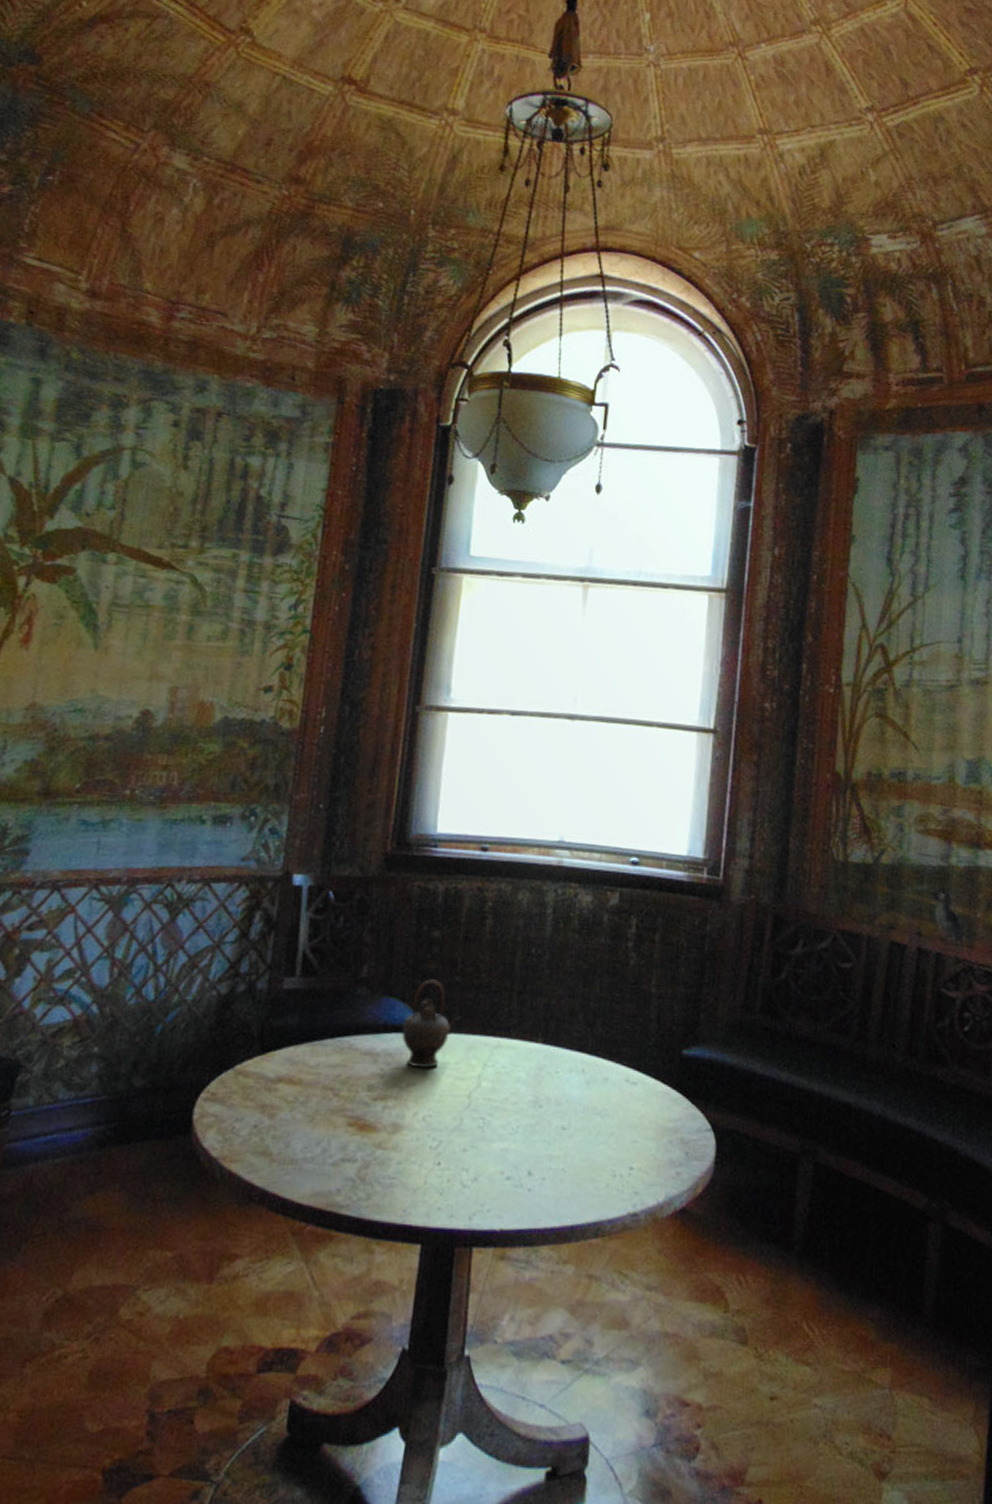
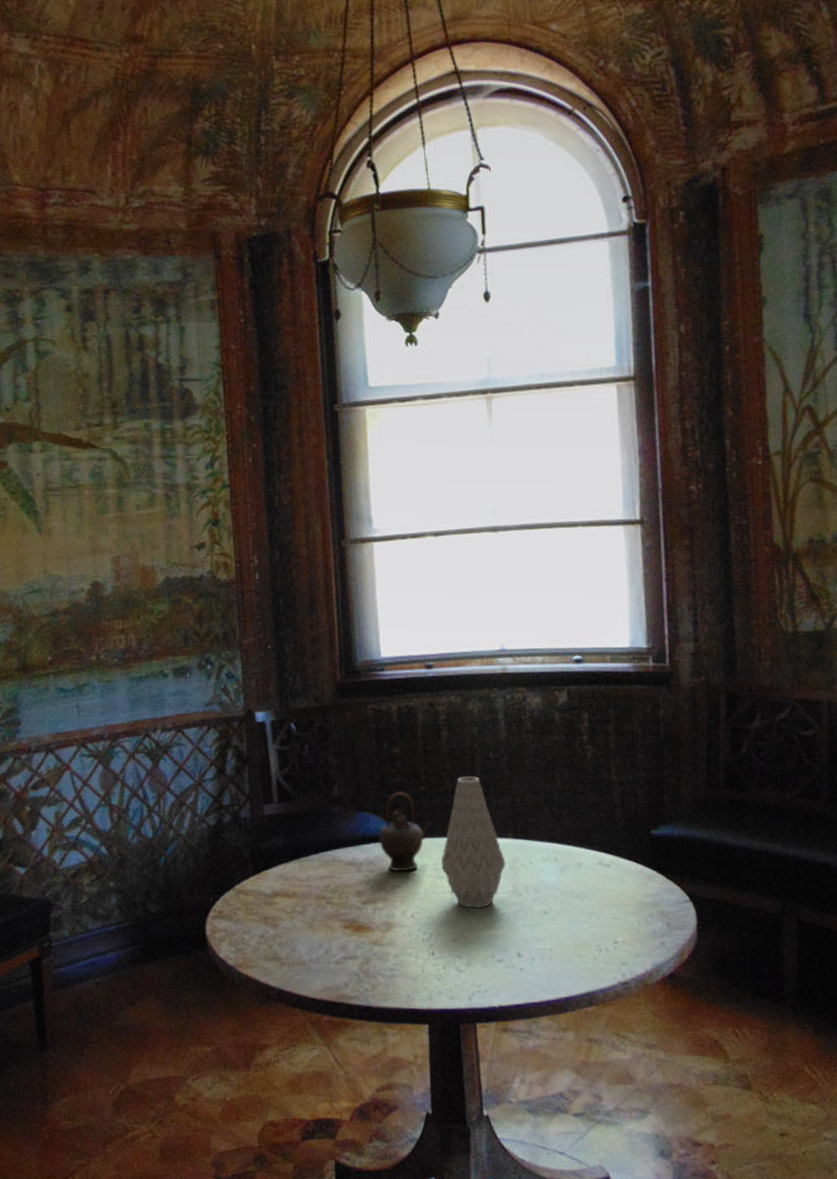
vase: none [463,971,531,1117] -> present [441,776,506,908]

